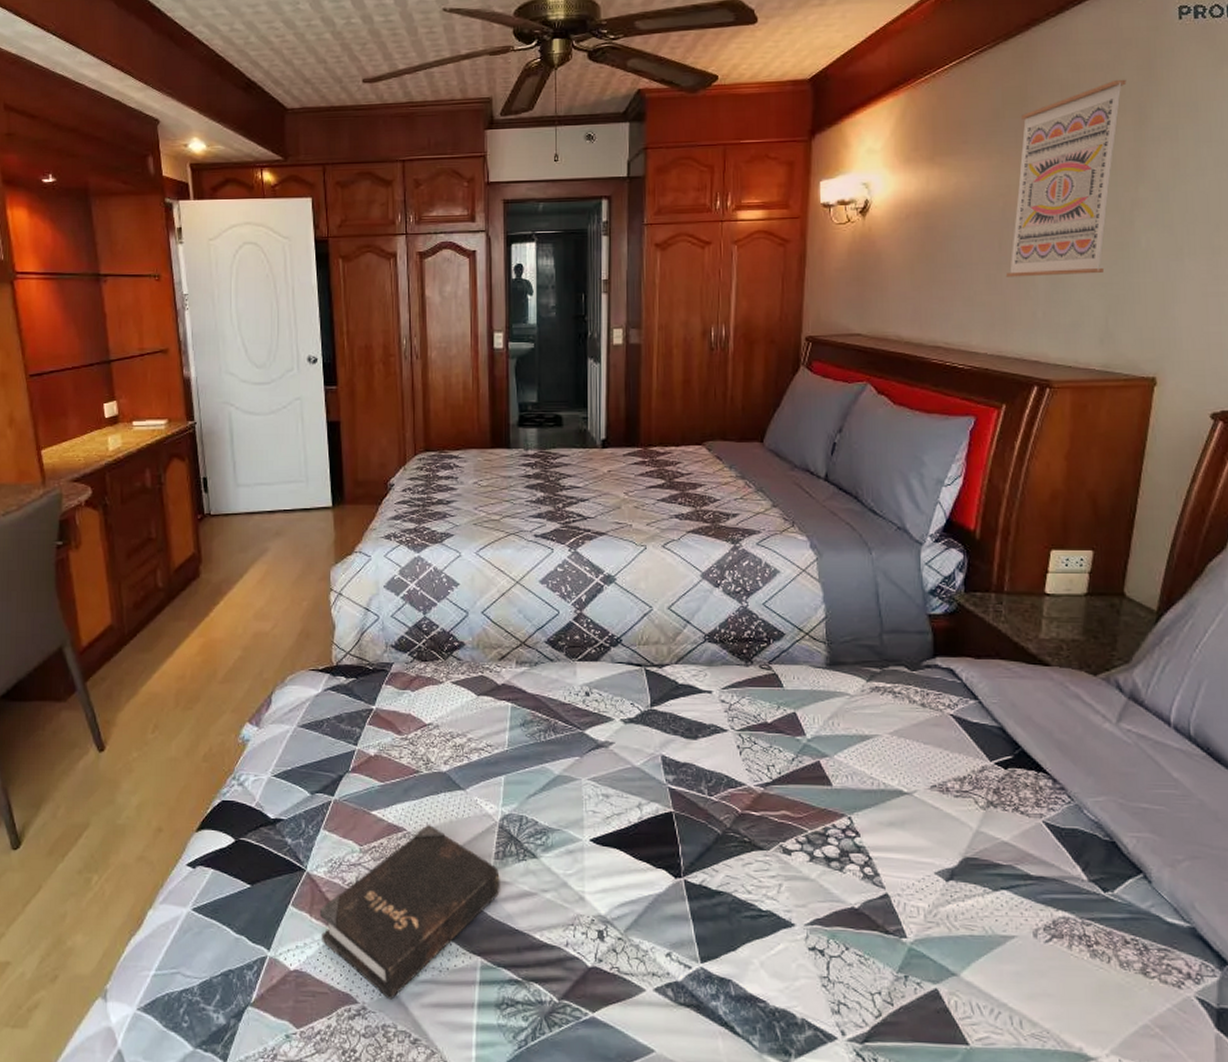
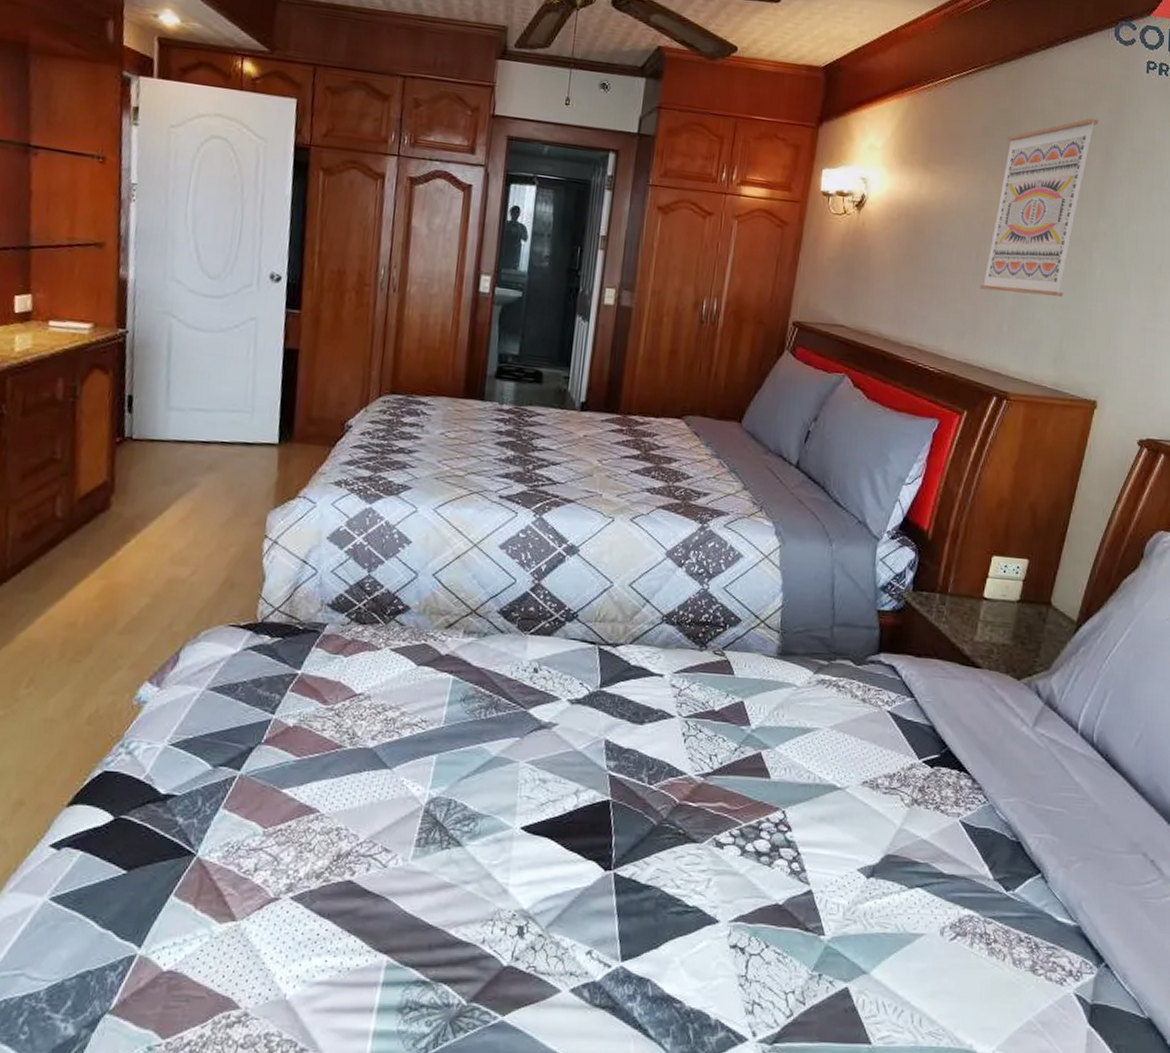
hardback book: present [319,823,500,1000] -> none [205,805,419,1004]

